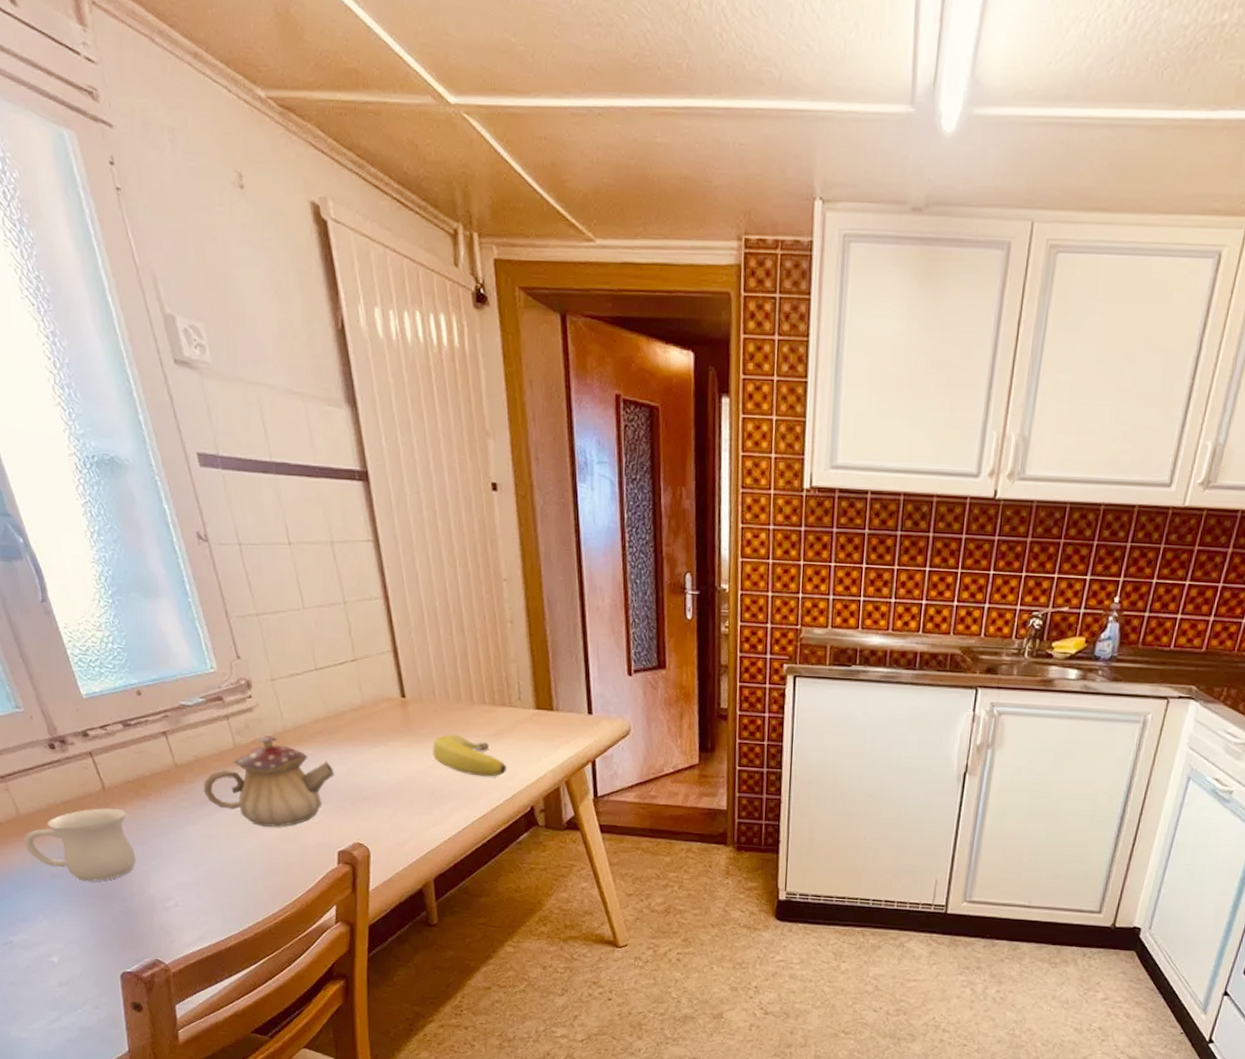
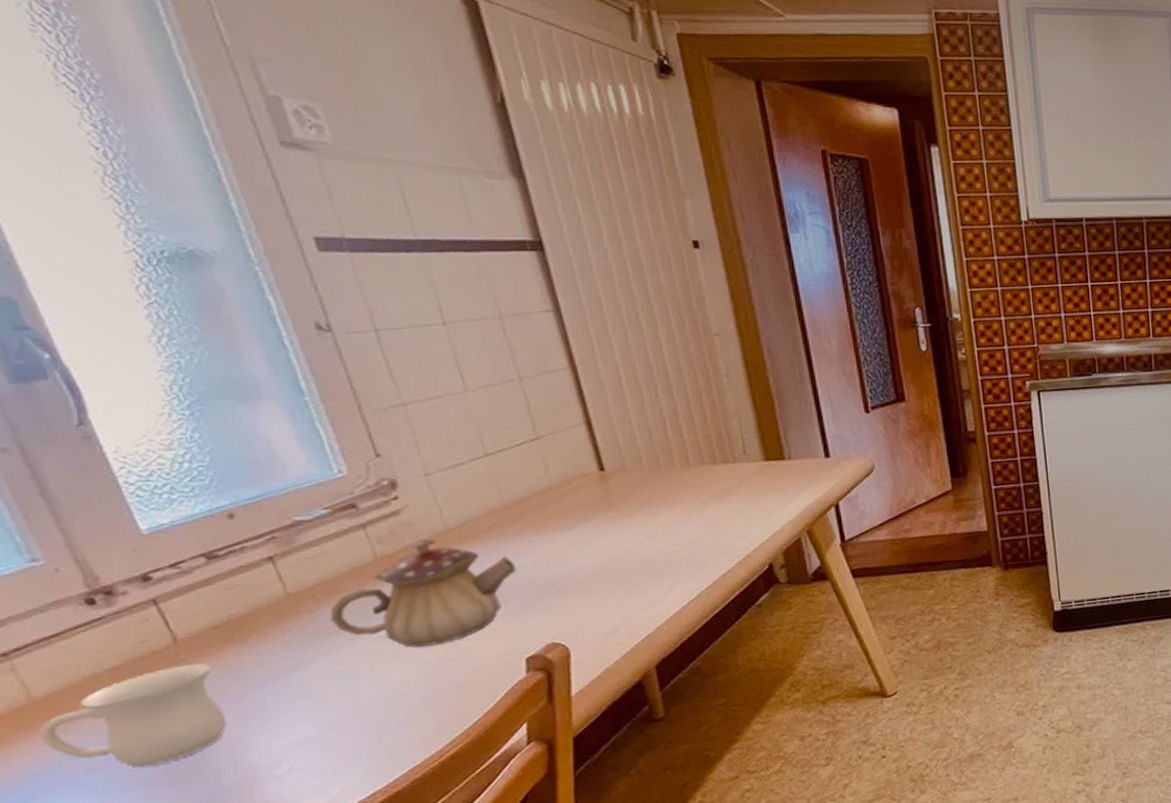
banana: present [433,734,506,777] -> none [643,501,736,542]

